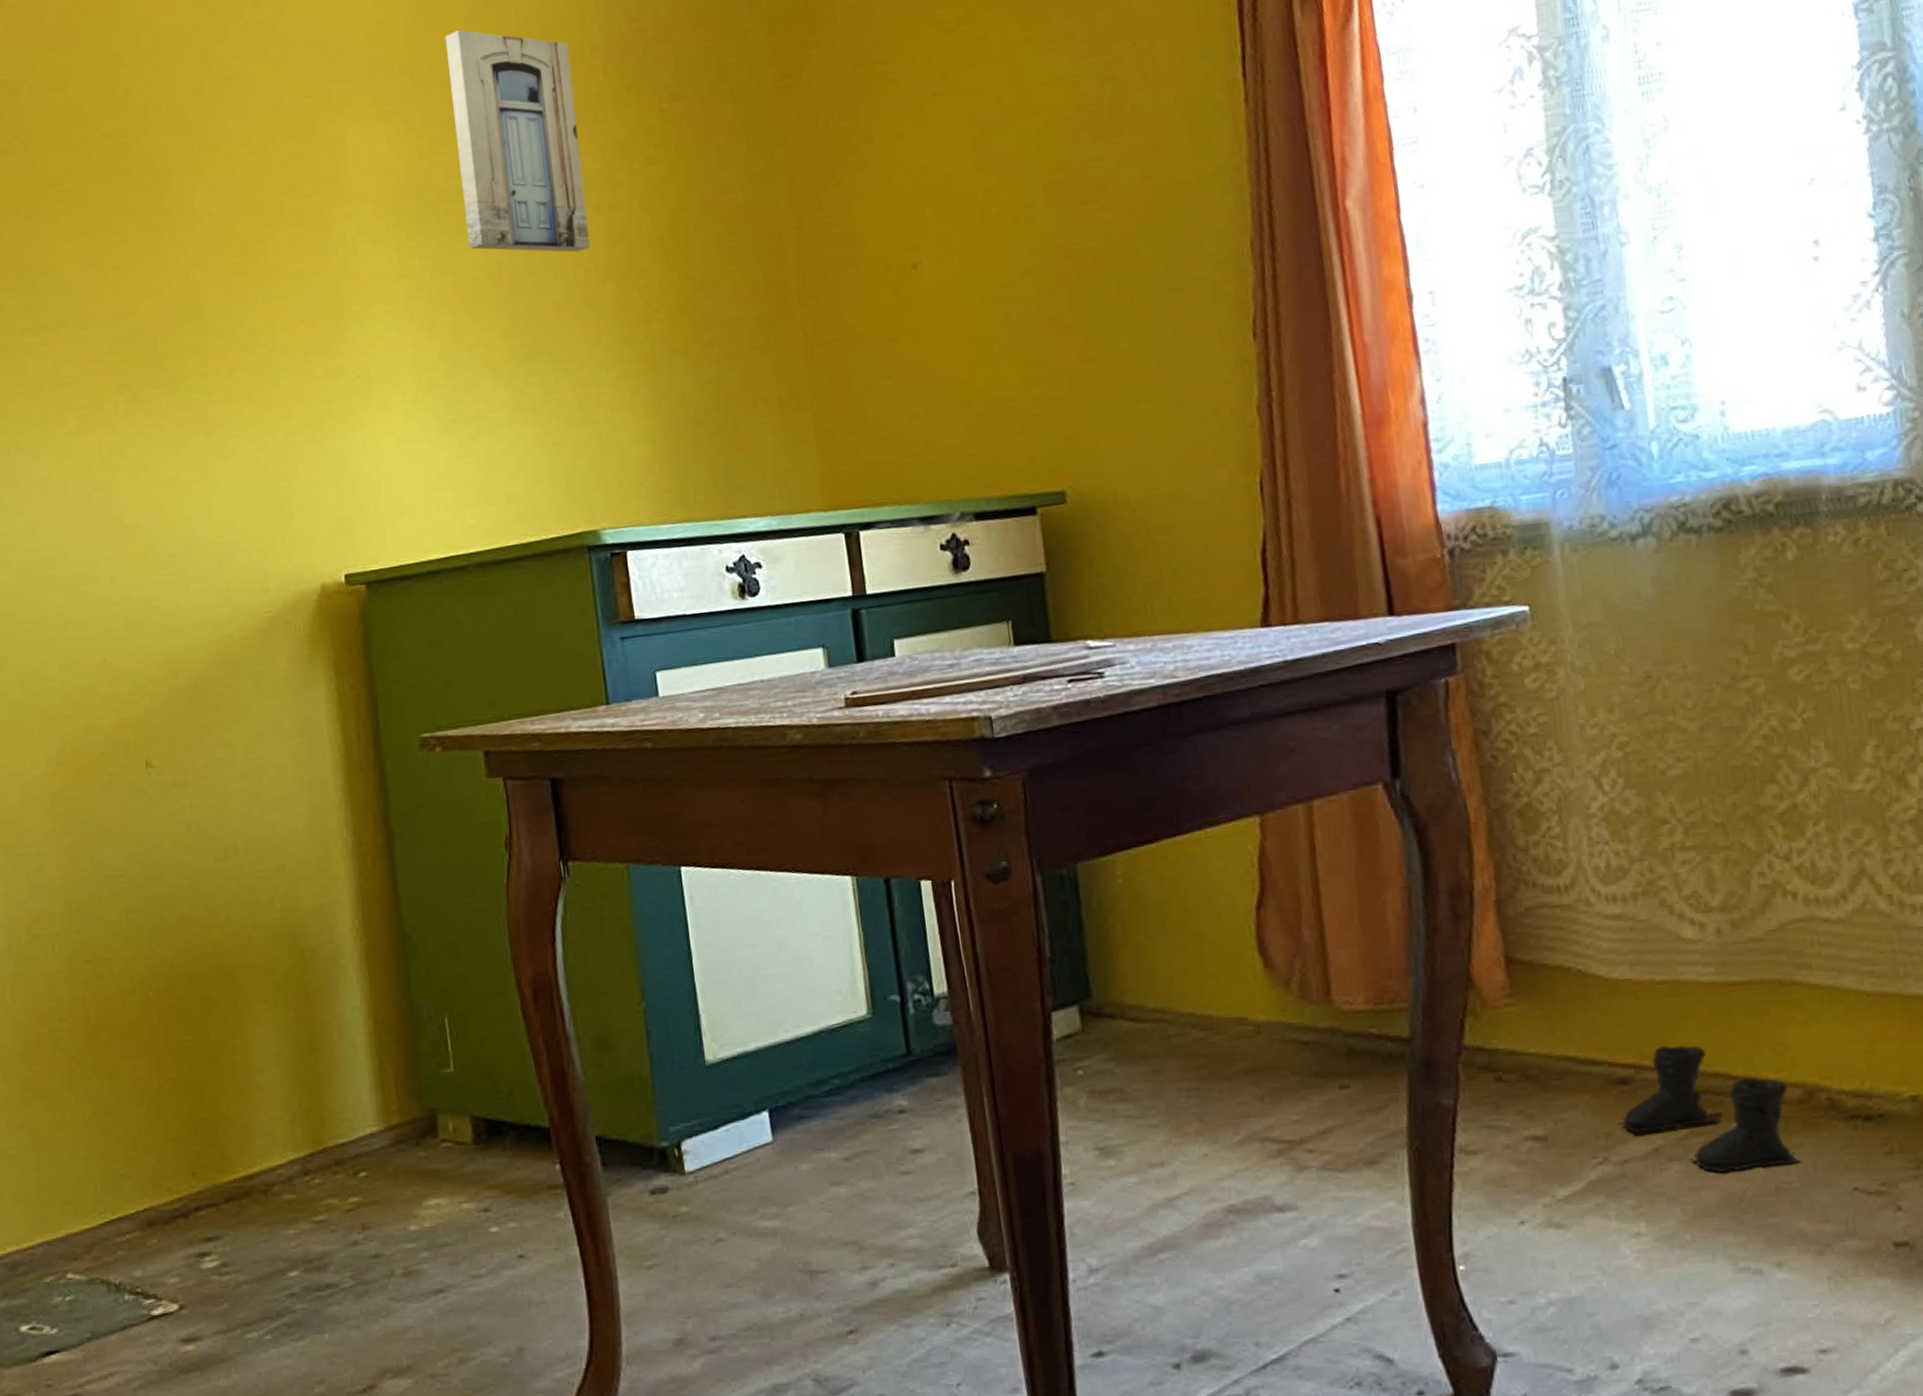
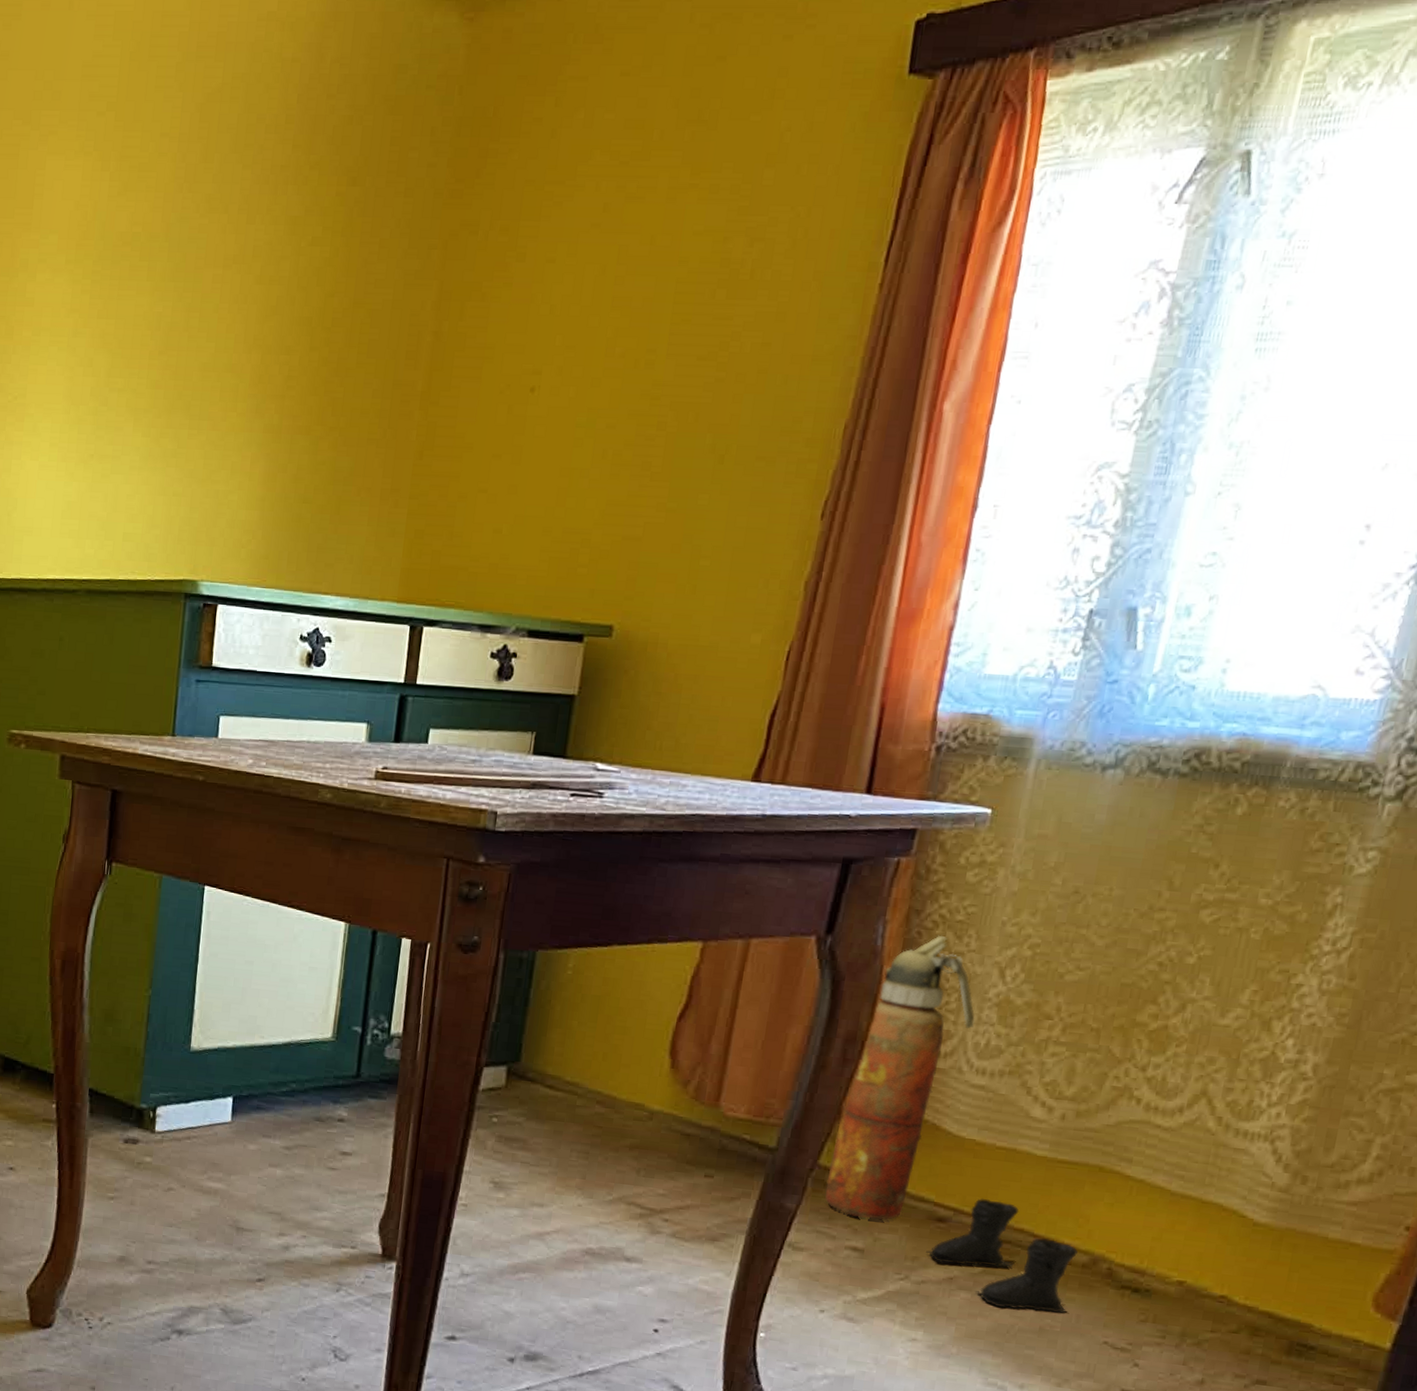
wall art: present [445,30,590,253] -> none [136,77,266,318]
fire extinguisher: none [1468,754,1587,1099] -> present [824,935,975,1220]

